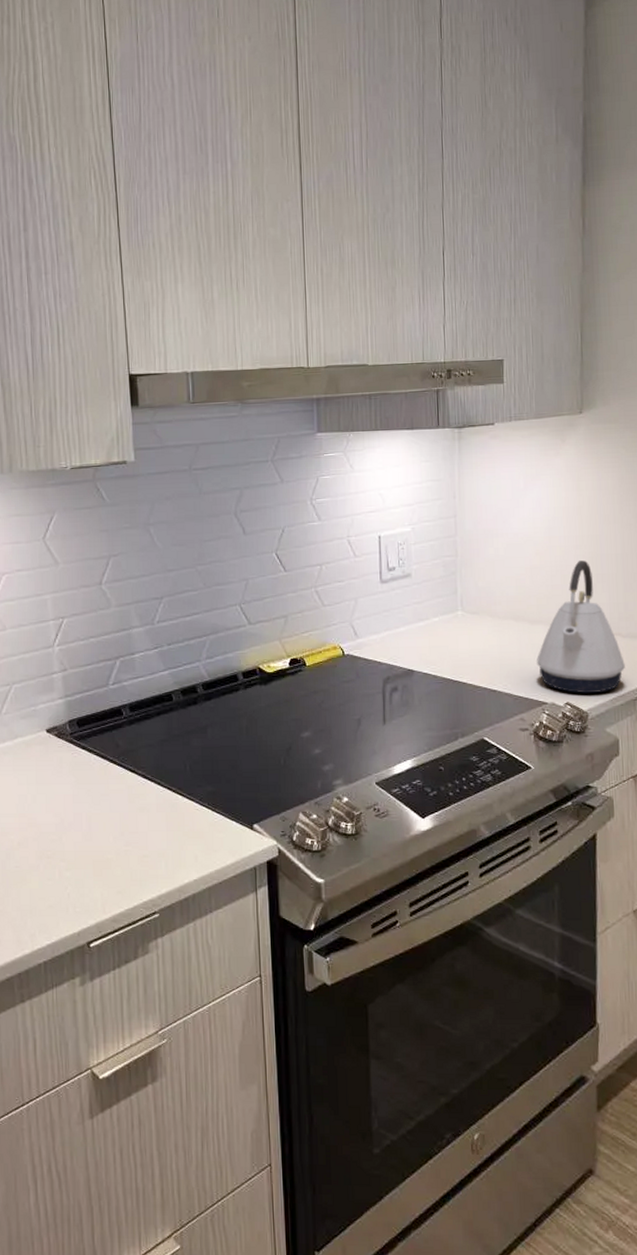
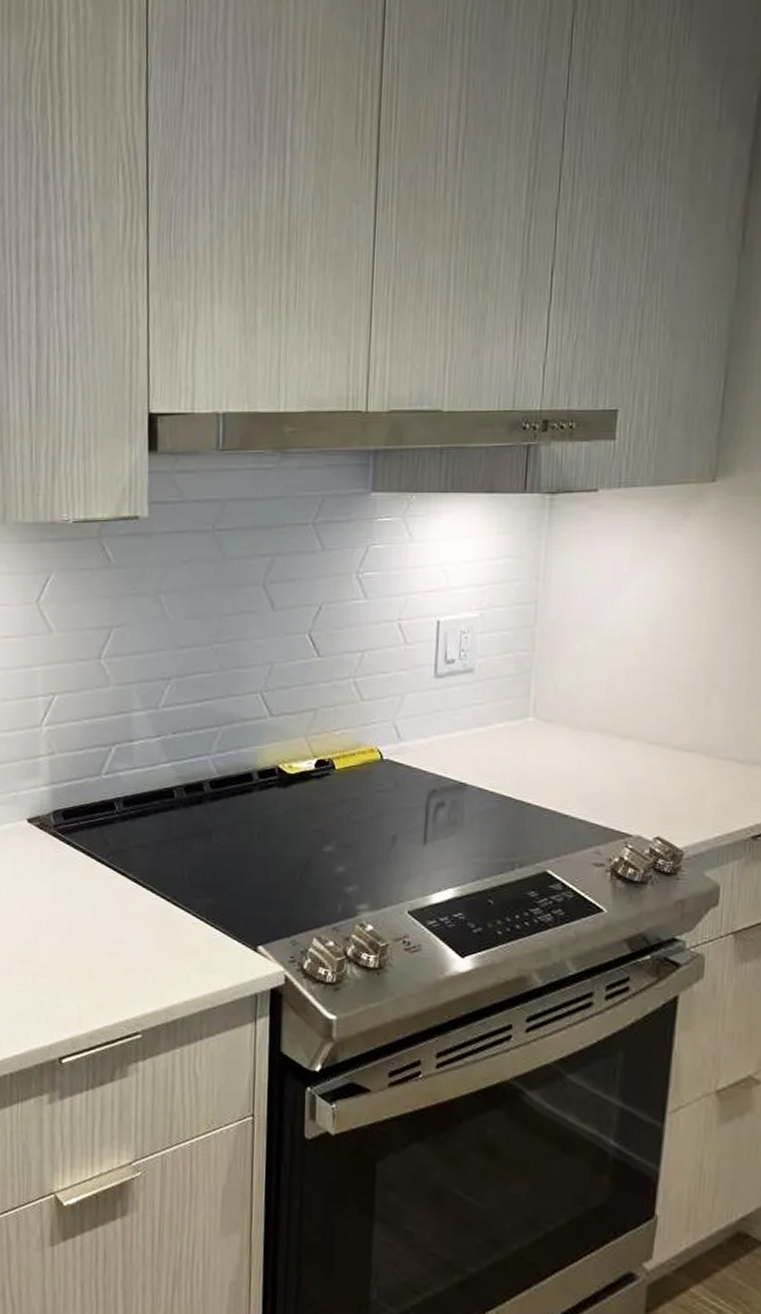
kettle: present [537,560,625,694] -> none [623,665,738,829]

